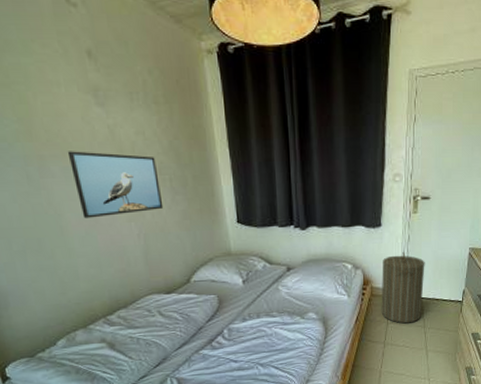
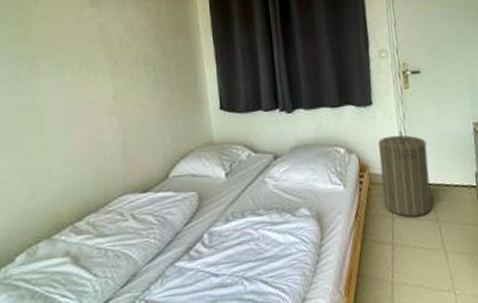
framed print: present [67,151,164,219] -> none [58,48,146,114]

